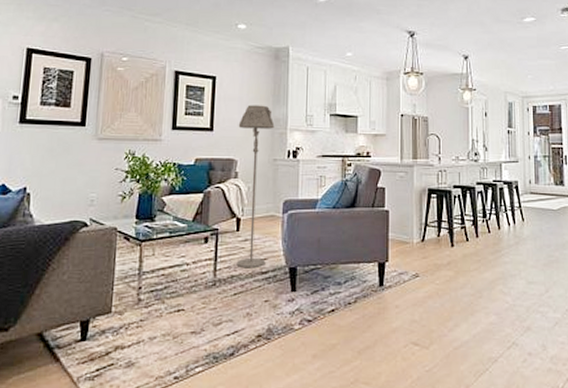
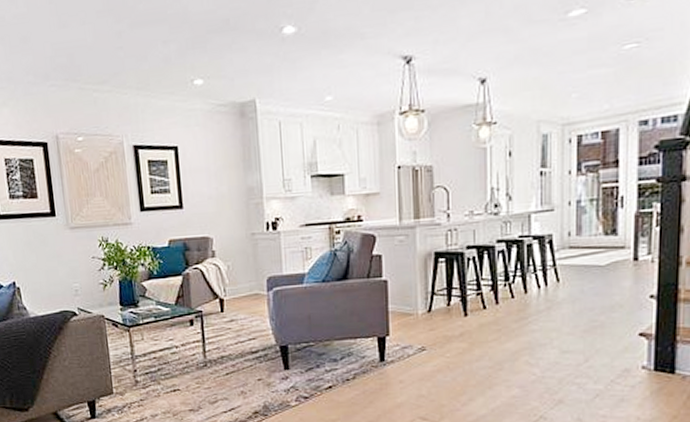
floor lamp: present [236,105,275,269] -> none [208,173,255,349]

